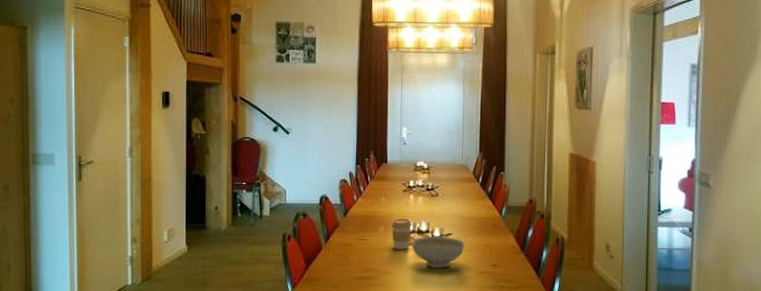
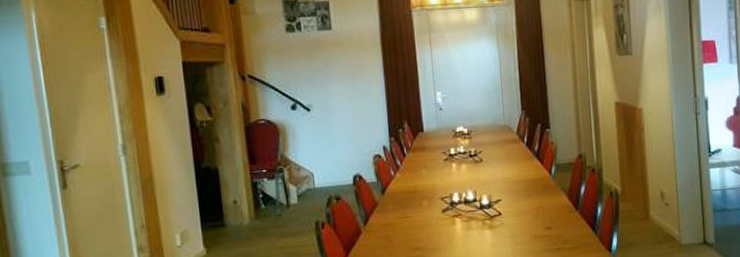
coffee cup: present [391,218,412,250] -> none [434,189,458,224]
decorative bowl: present [411,236,465,268] -> none [459,203,516,238]

